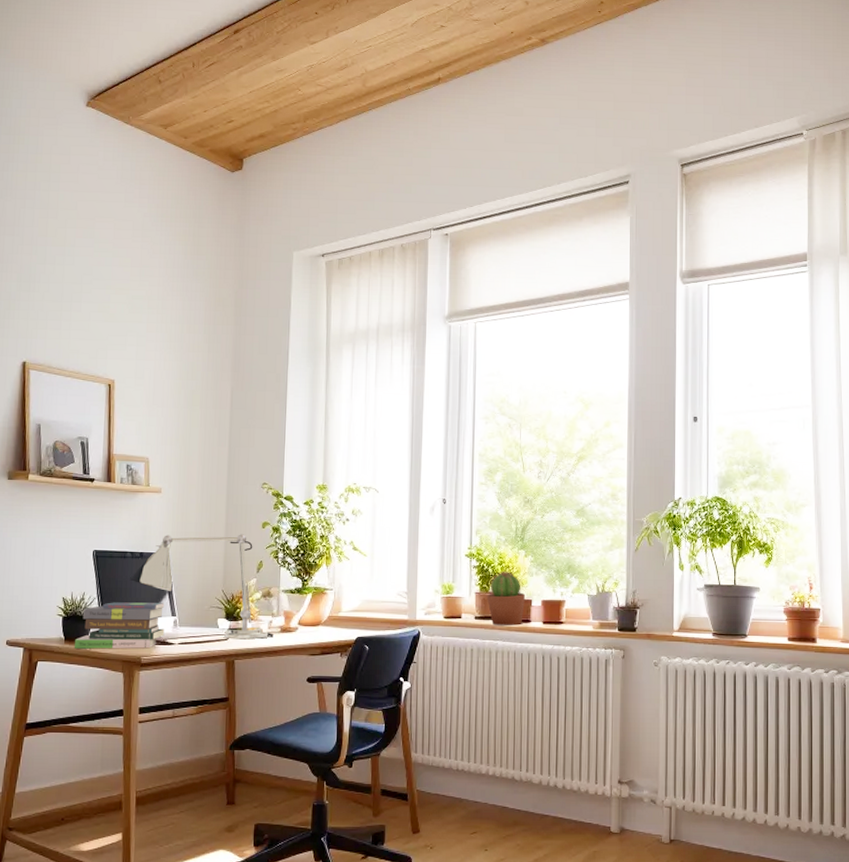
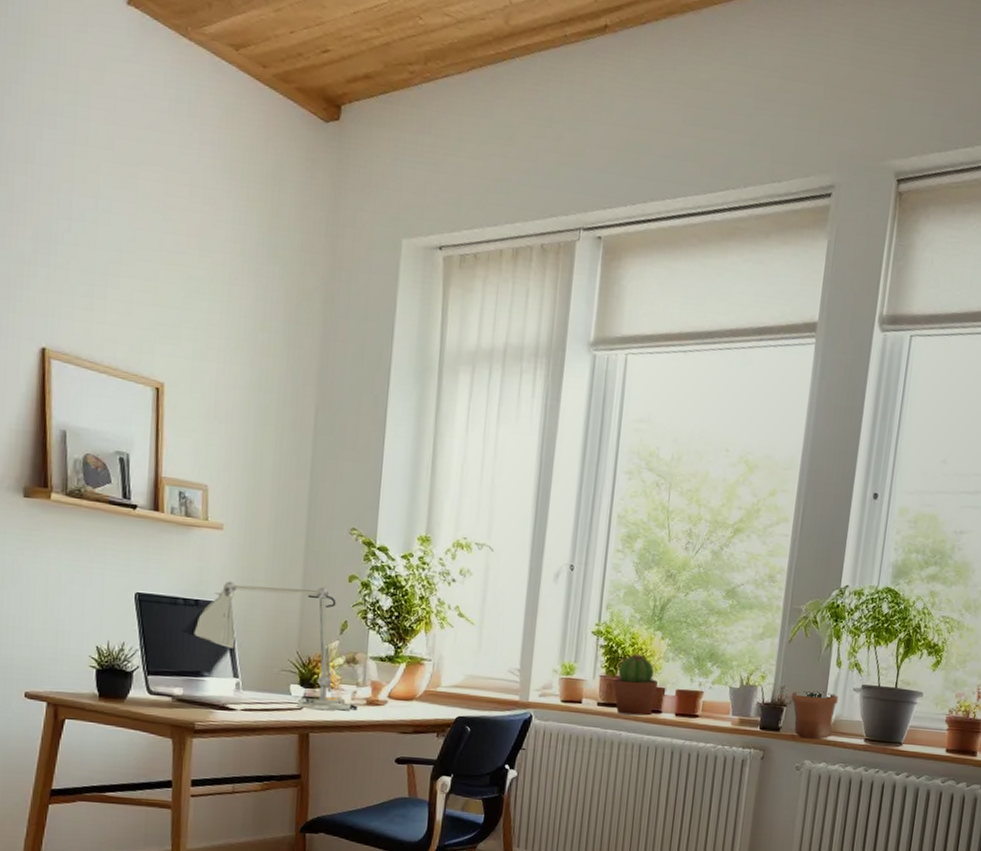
books: present [74,602,165,649] -> none [110,656,225,713]
planter: none [644,593,684,637] -> present [792,691,838,740]

